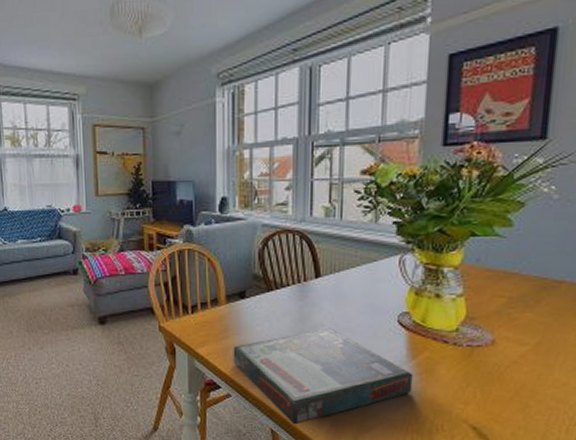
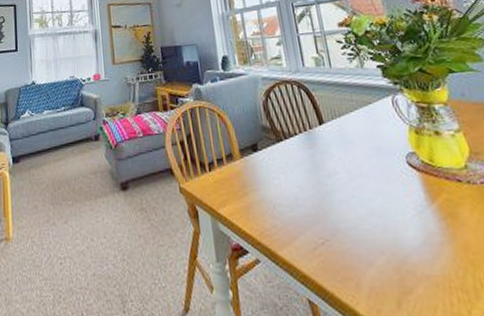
board game: present [233,327,413,425] -> none [254,175,443,292]

